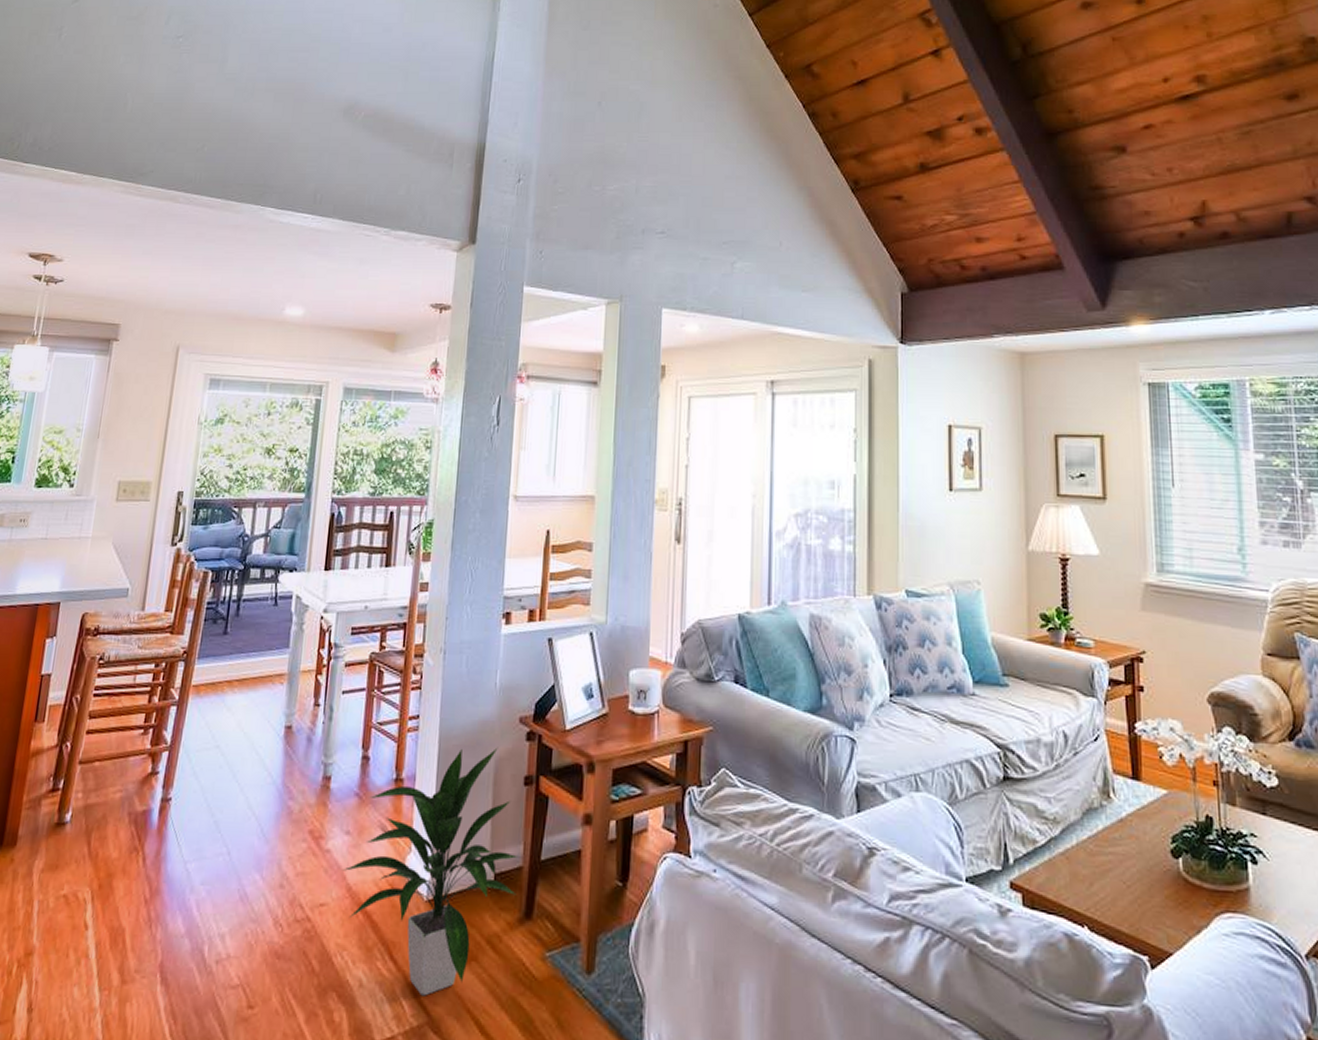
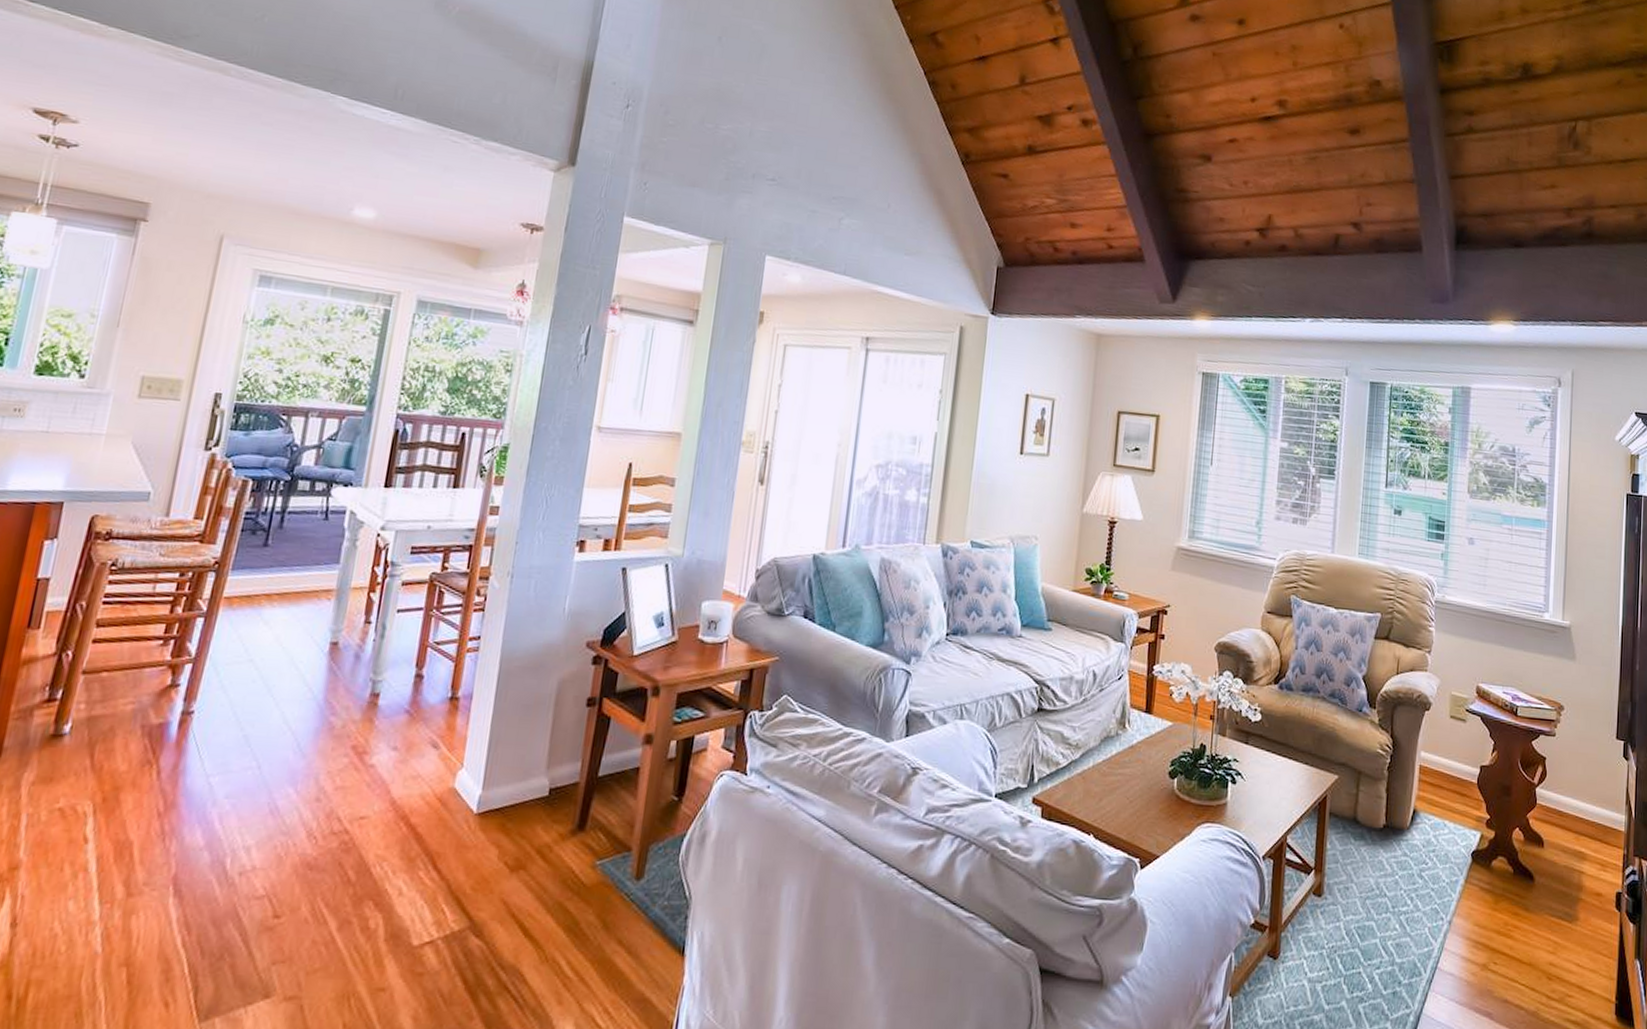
indoor plant: present [342,747,519,996] -> none [387,669,576,903]

